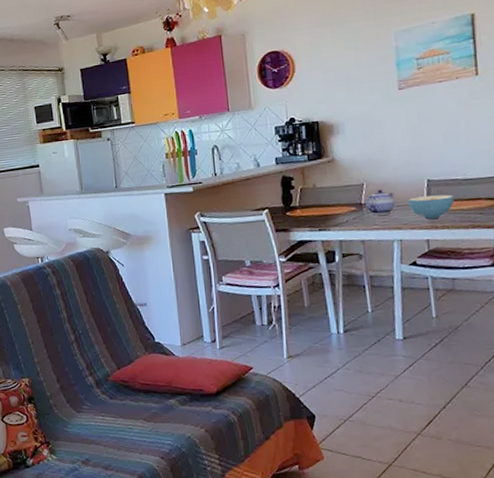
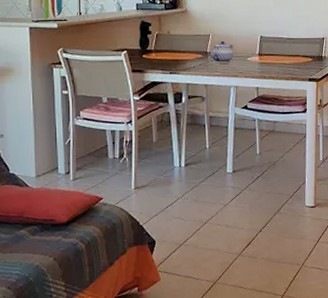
cereal bowl: present [408,194,455,219] -> none [244,50,280,70]

